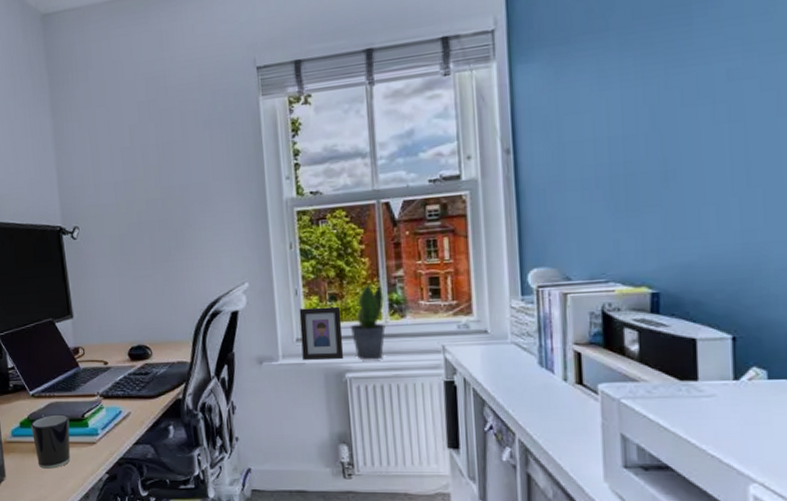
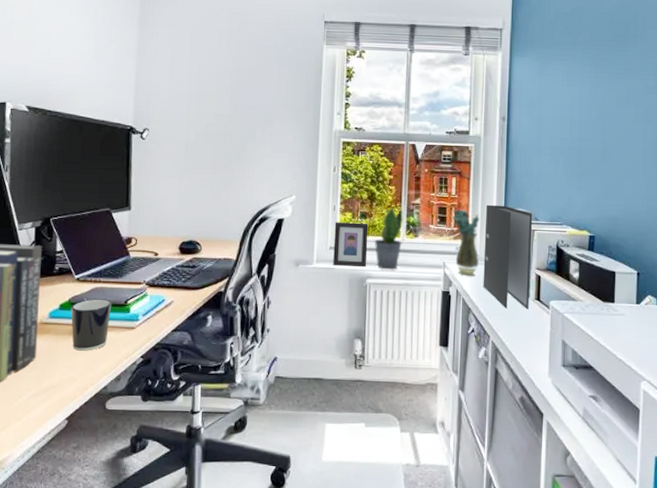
vase: none [447,273,491,360] -> present [452,205,479,276]
binder: none [494,265,568,398] -> present [483,204,533,310]

